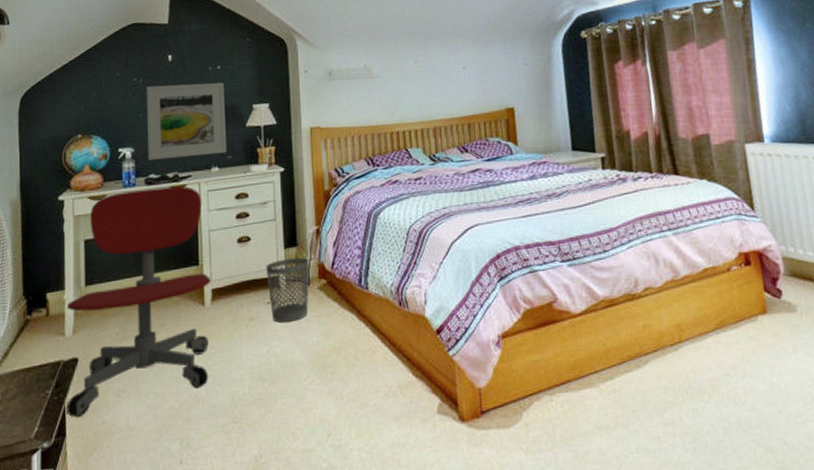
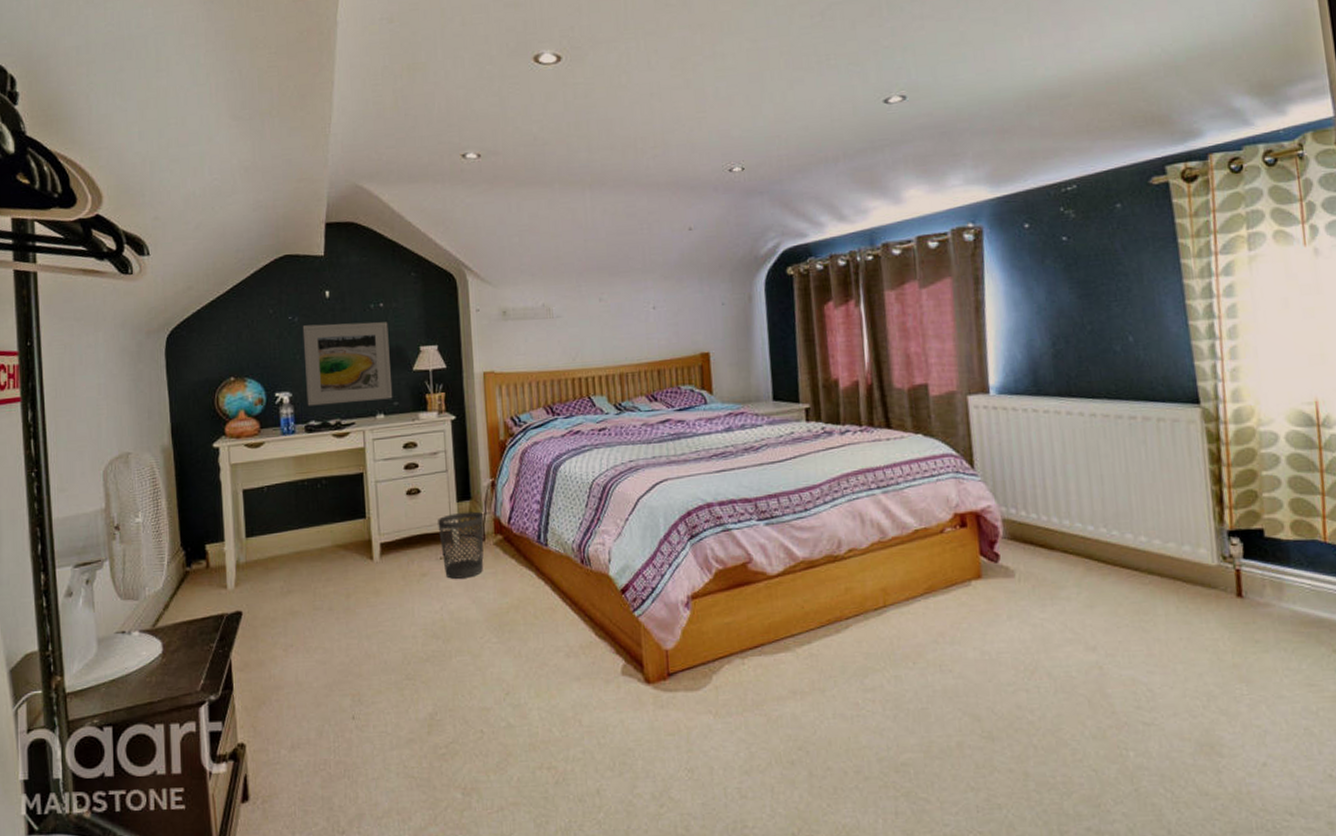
office chair: present [66,186,211,418] -> none [227,434,379,672]

